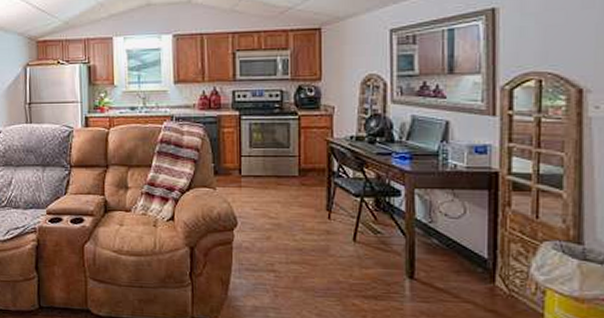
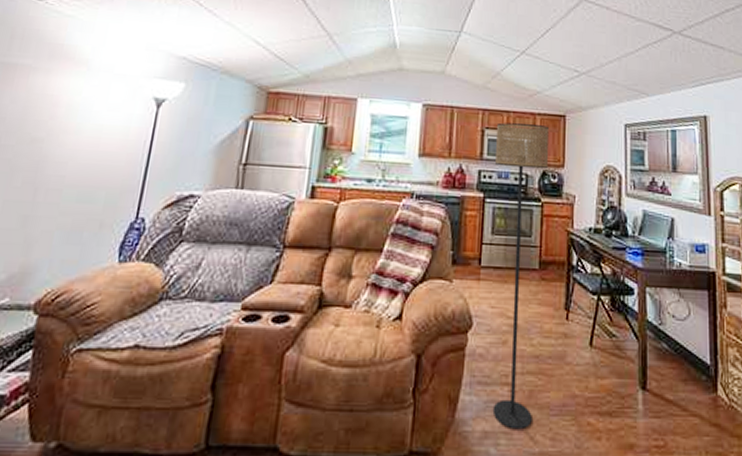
floor lamp: none [247,41,304,307] -> present [492,122,549,430]

